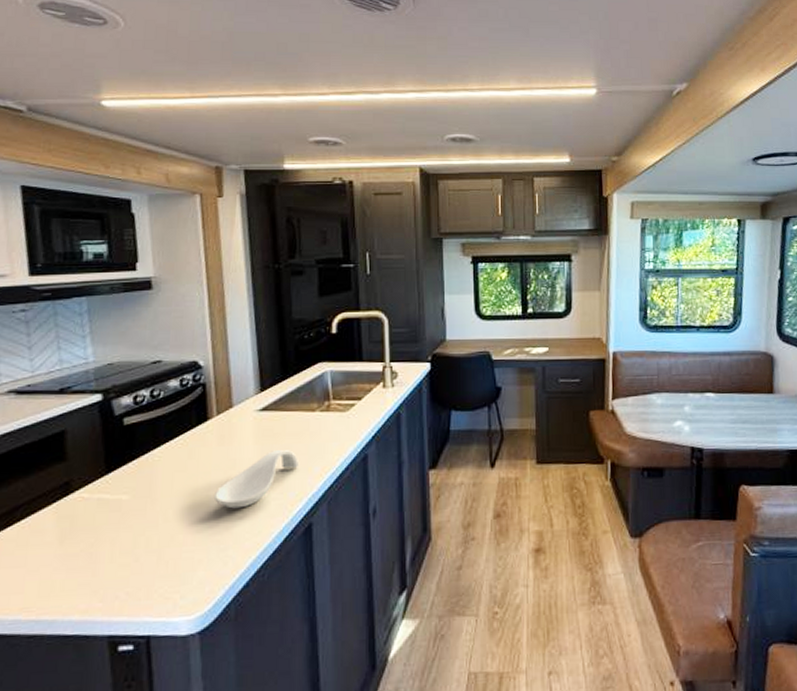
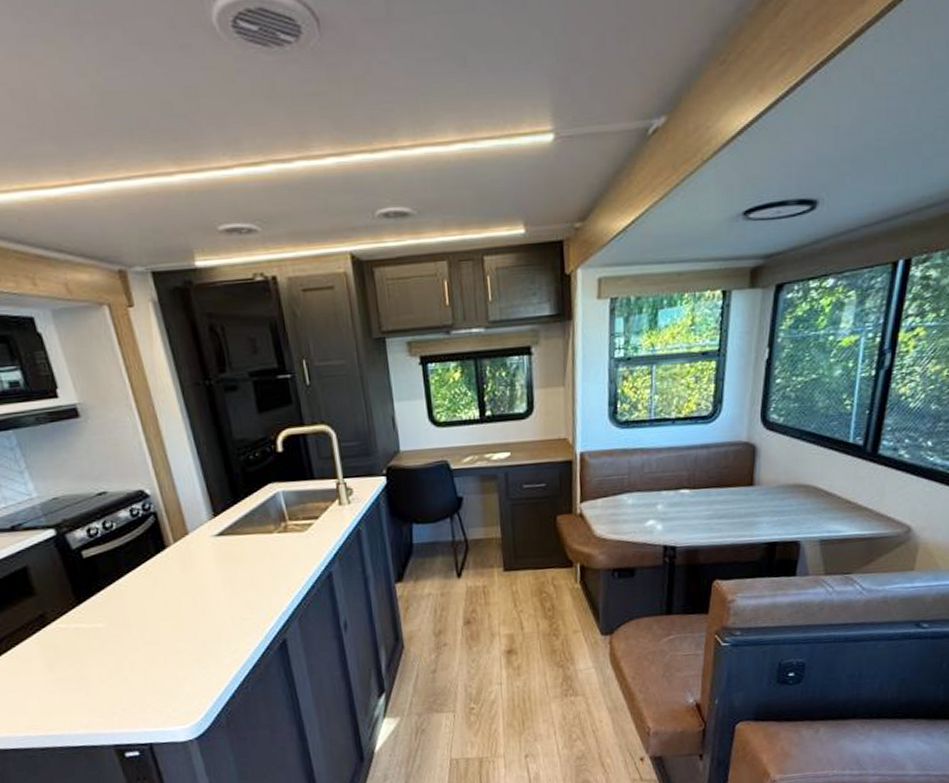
spoon rest: present [215,450,300,509] -> none [187,572,266,630]

